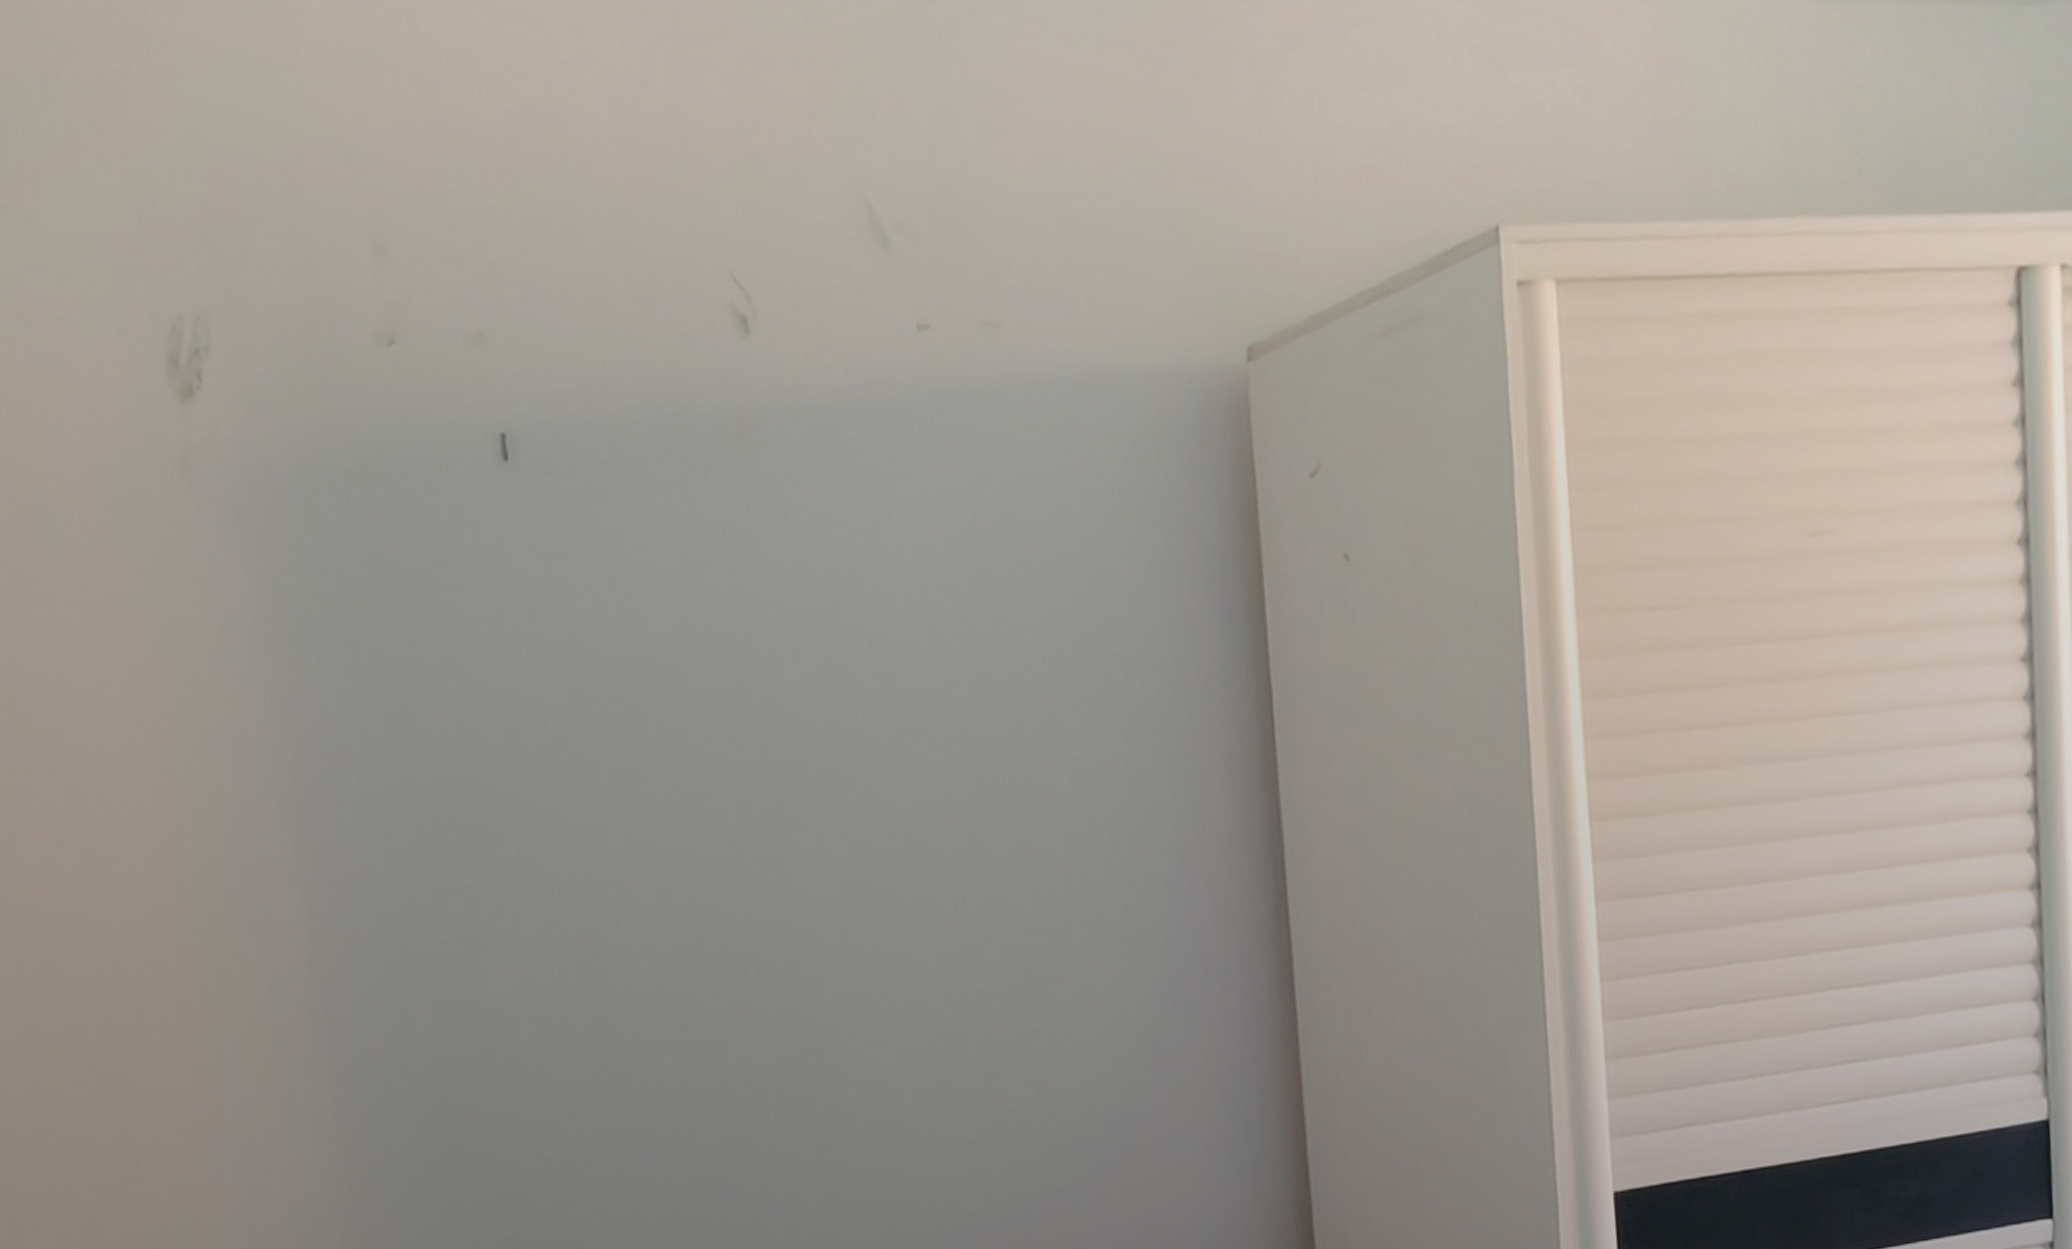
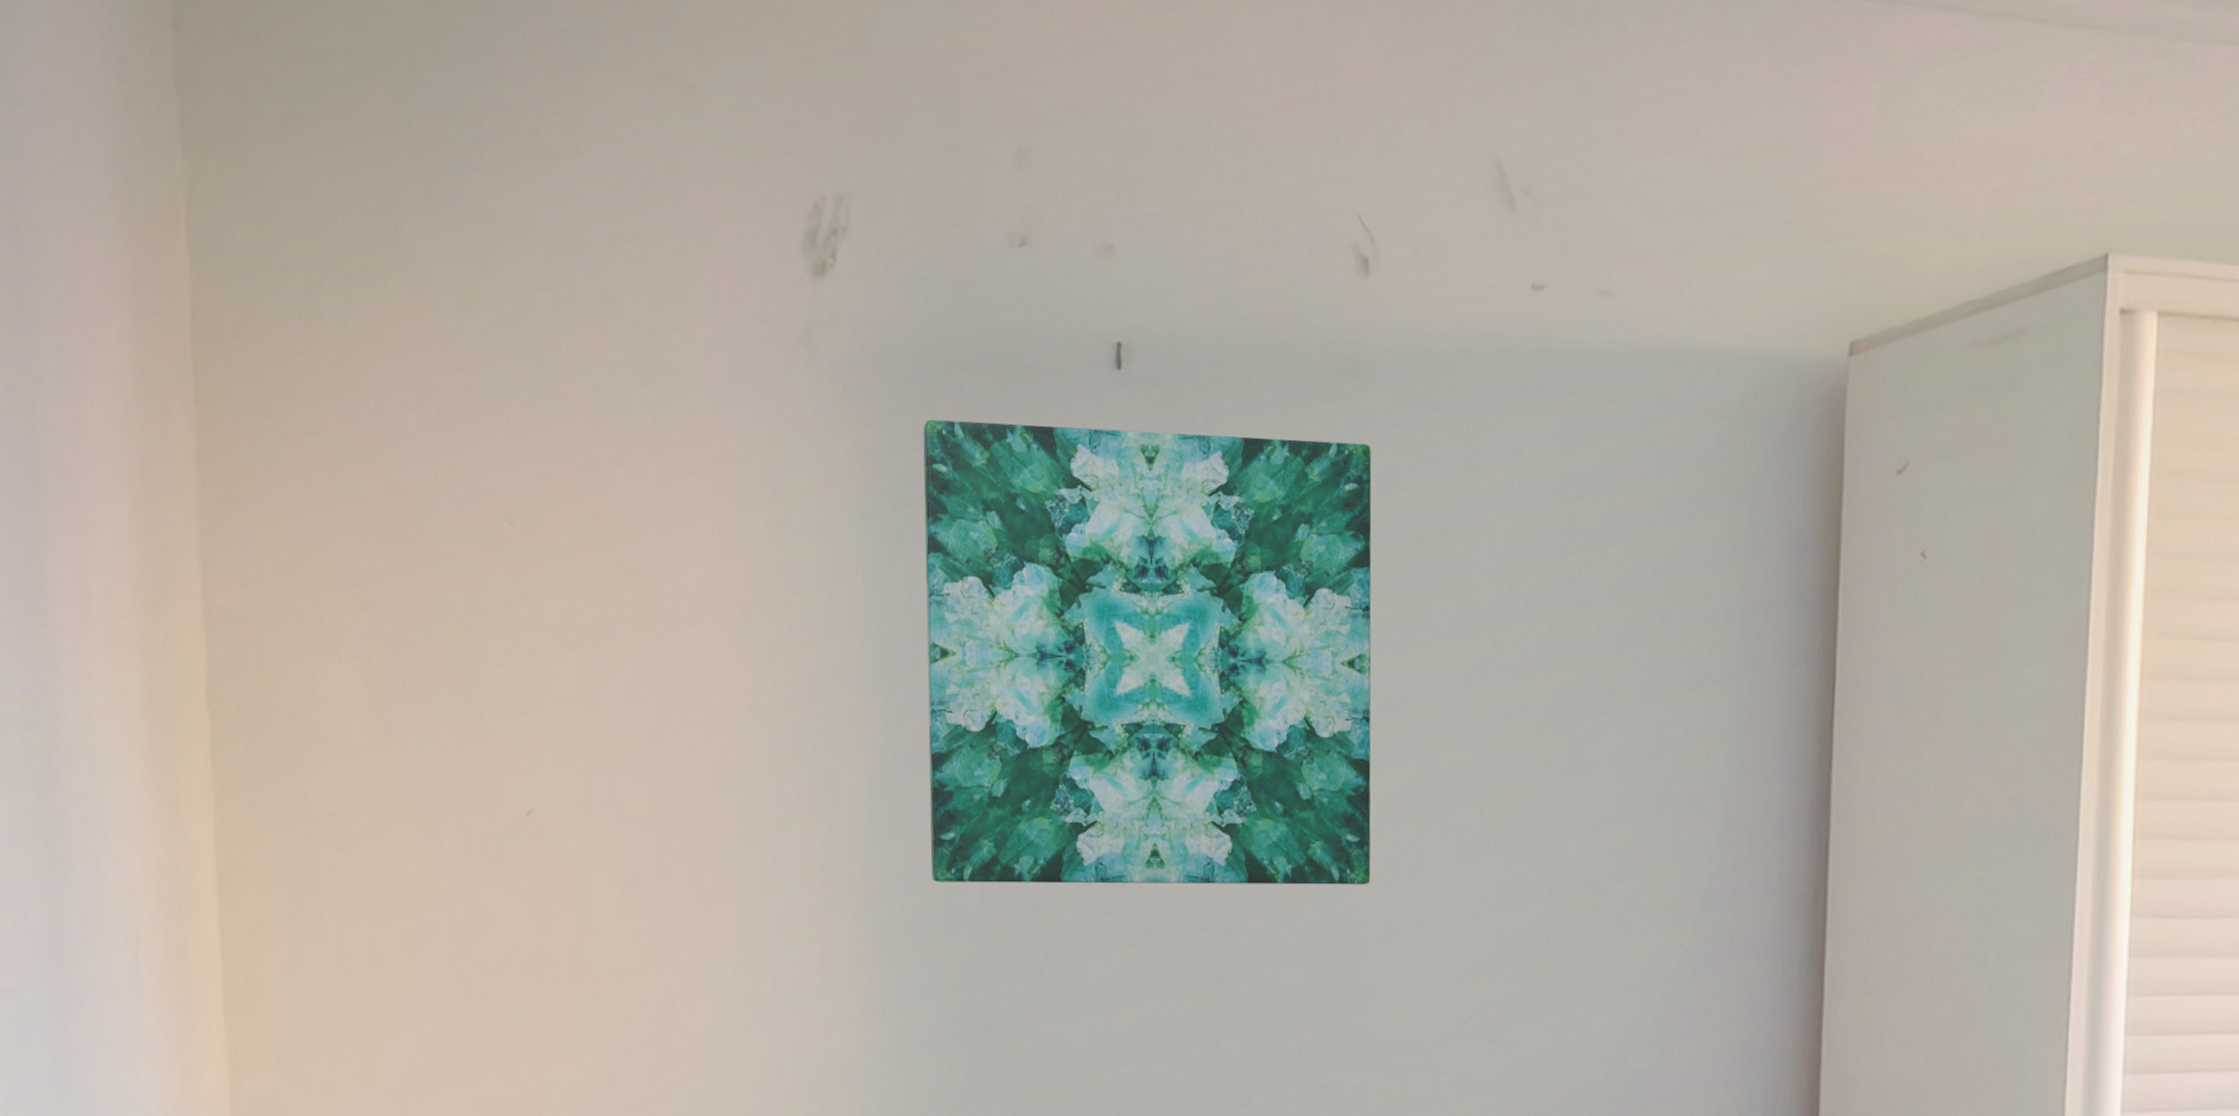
wall art: none [314,508,827,1009] -> present [923,420,1372,885]

